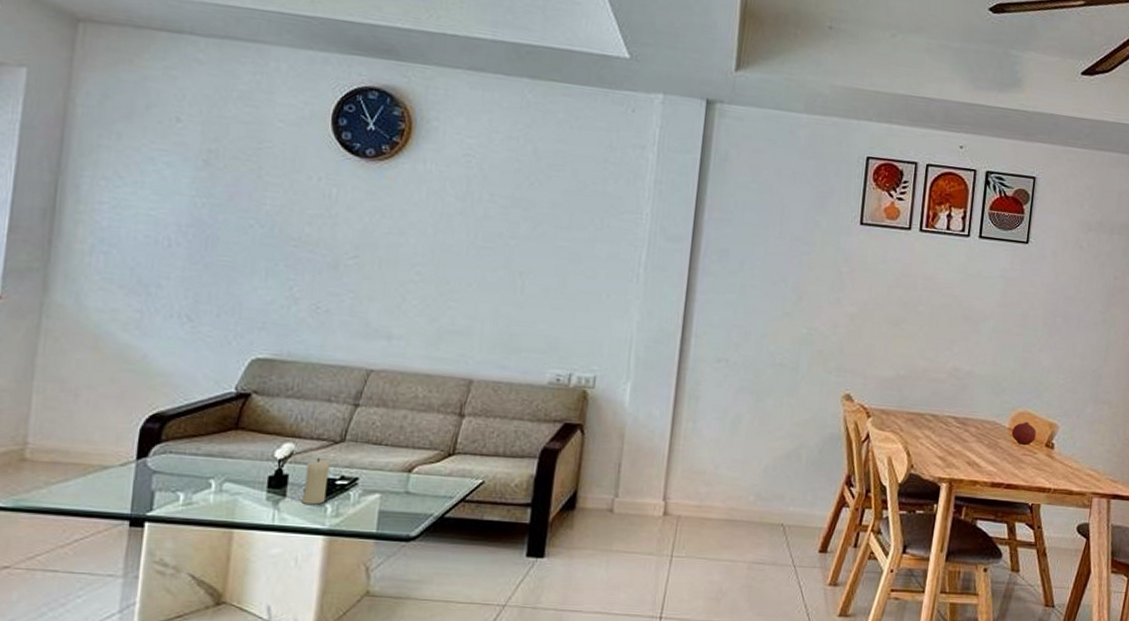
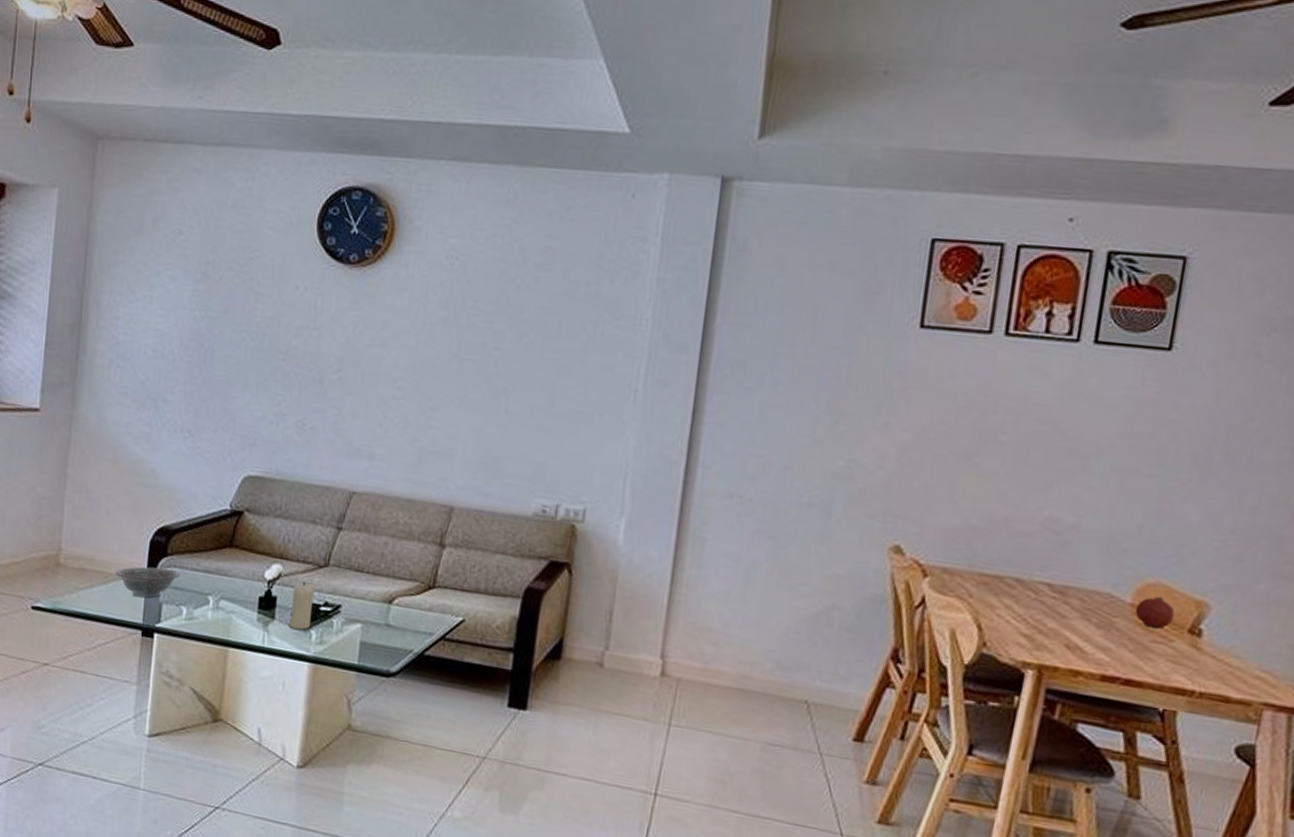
decorative bowl: none [97,455,178,488] -> present [115,566,181,598]

